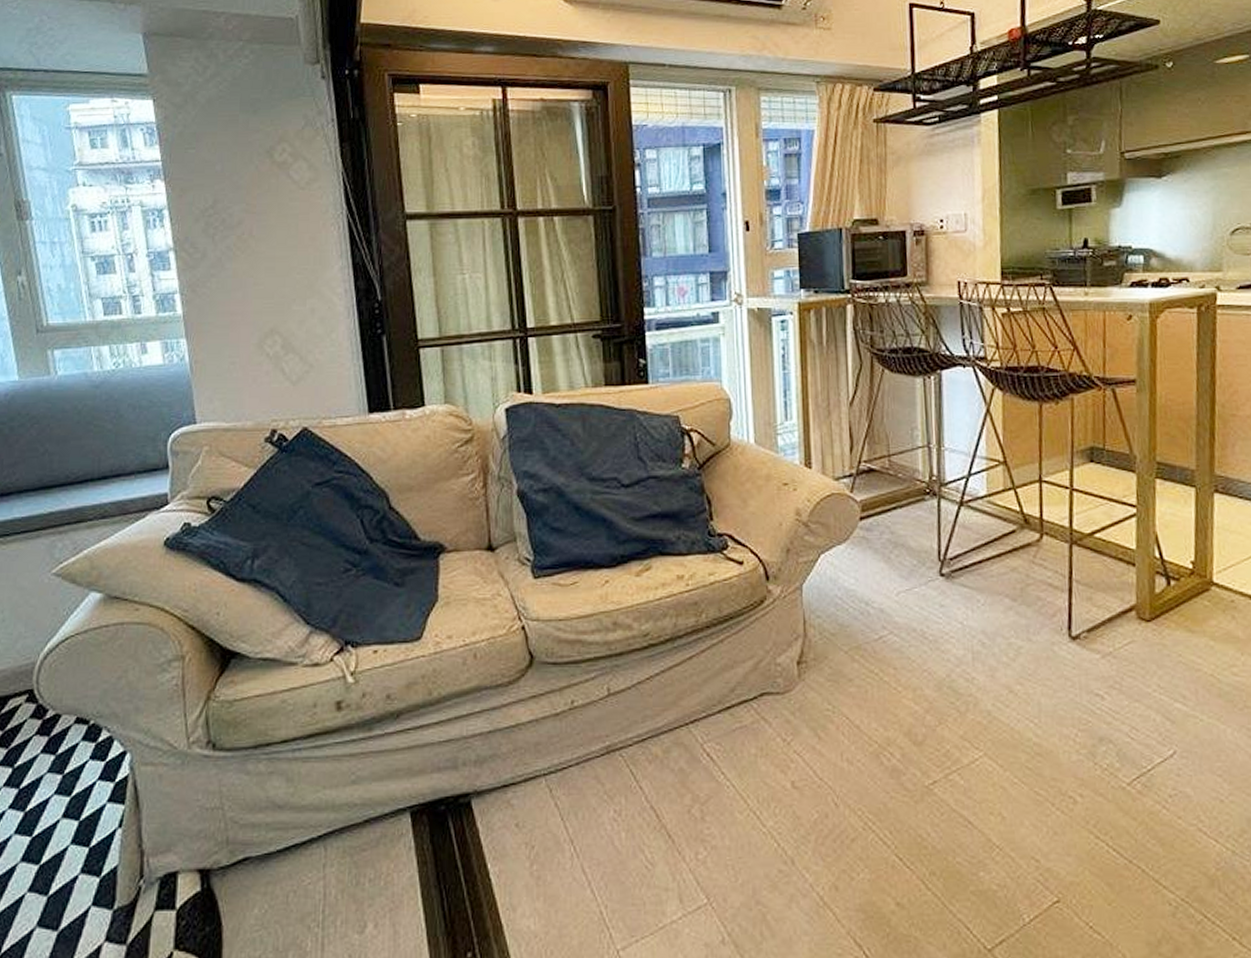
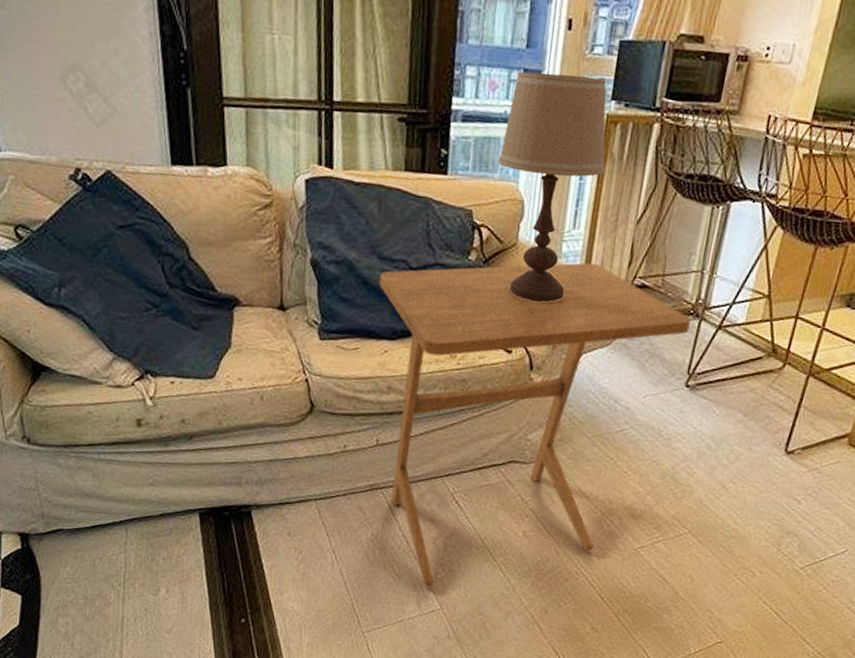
side table: none [591,453,929,875] -> present [379,262,691,587]
table lamp: none [697,270,808,503] -> present [497,71,607,303]

